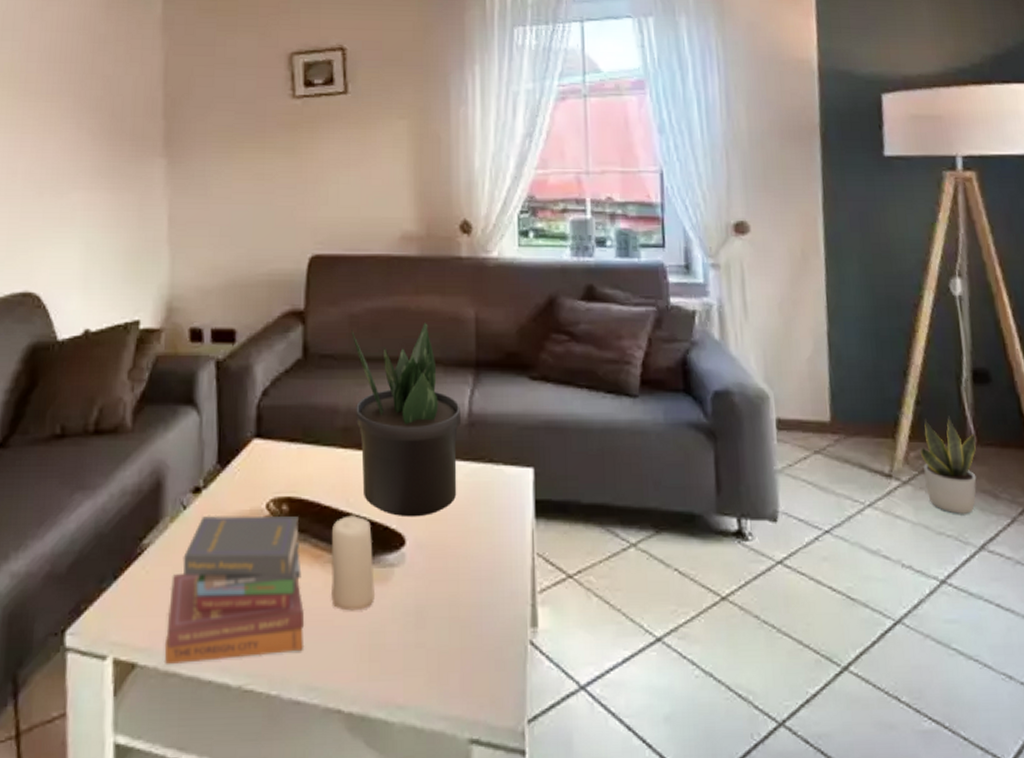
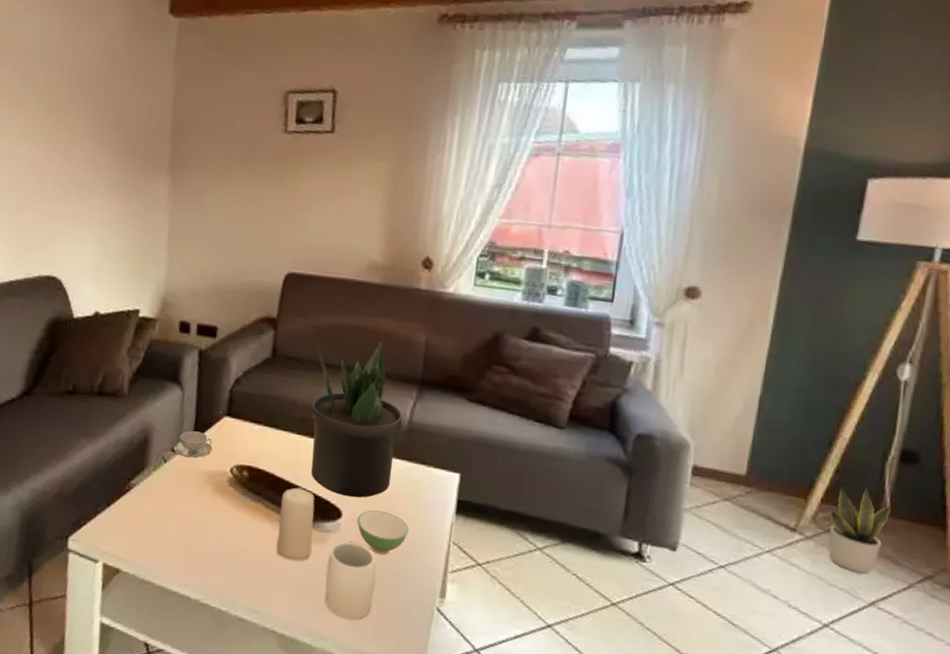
books: present [164,515,305,666] -> none [141,469,257,583]
teacup: none [194,463,242,498] -> present [174,430,213,458]
mug: none [394,574,455,676] -> present [324,541,376,619]
bowl: none [424,529,486,585] -> present [357,510,409,556]

